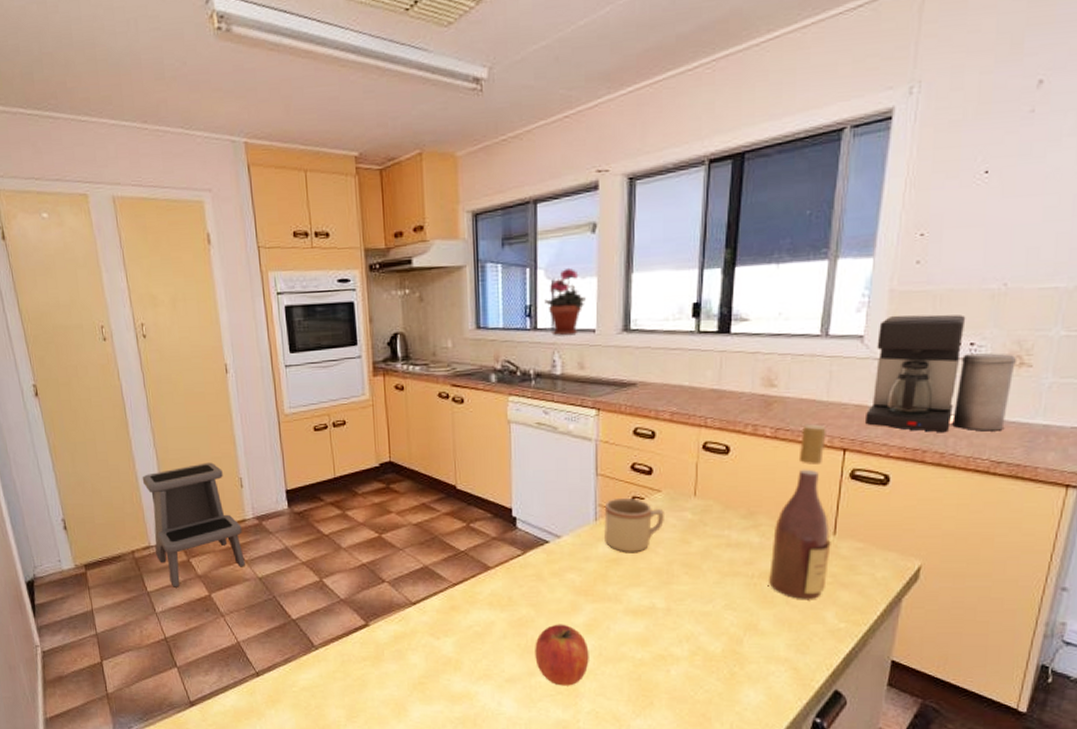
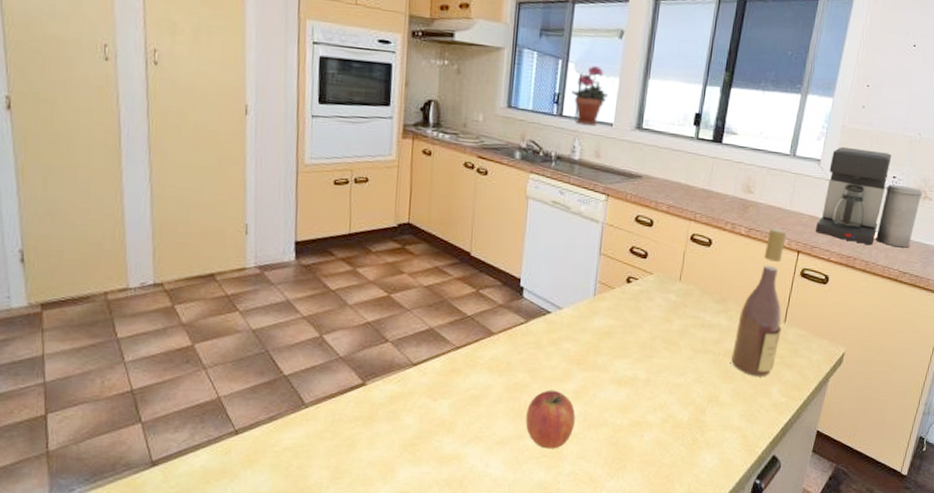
step stool: present [142,462,245,587] -> none [129,204,241,335]
mug: present [604,498,664,554] -> none [600,277,653,328]

